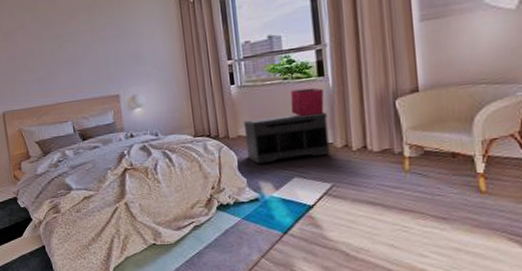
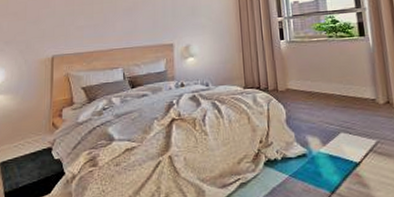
bench: present [243,112,331,164] -> none [291,69,374,118]
storage bin: present [290,87,324,116] -> none [335,46,366,72]

